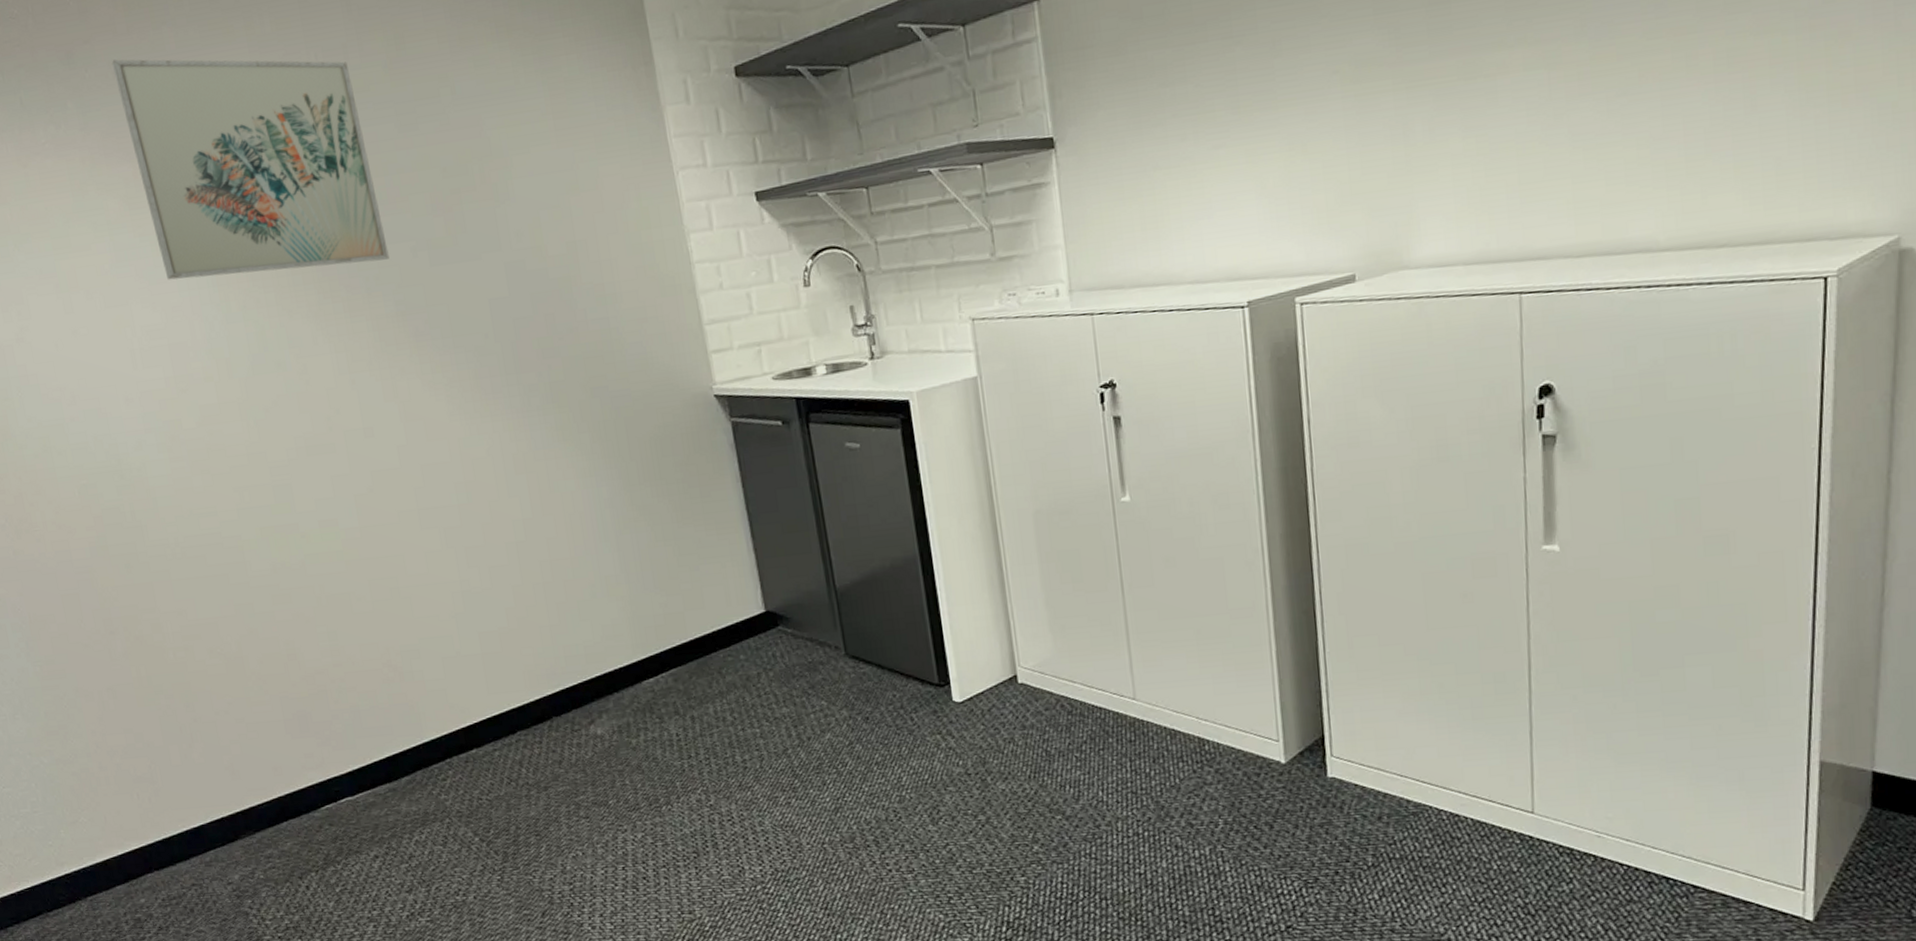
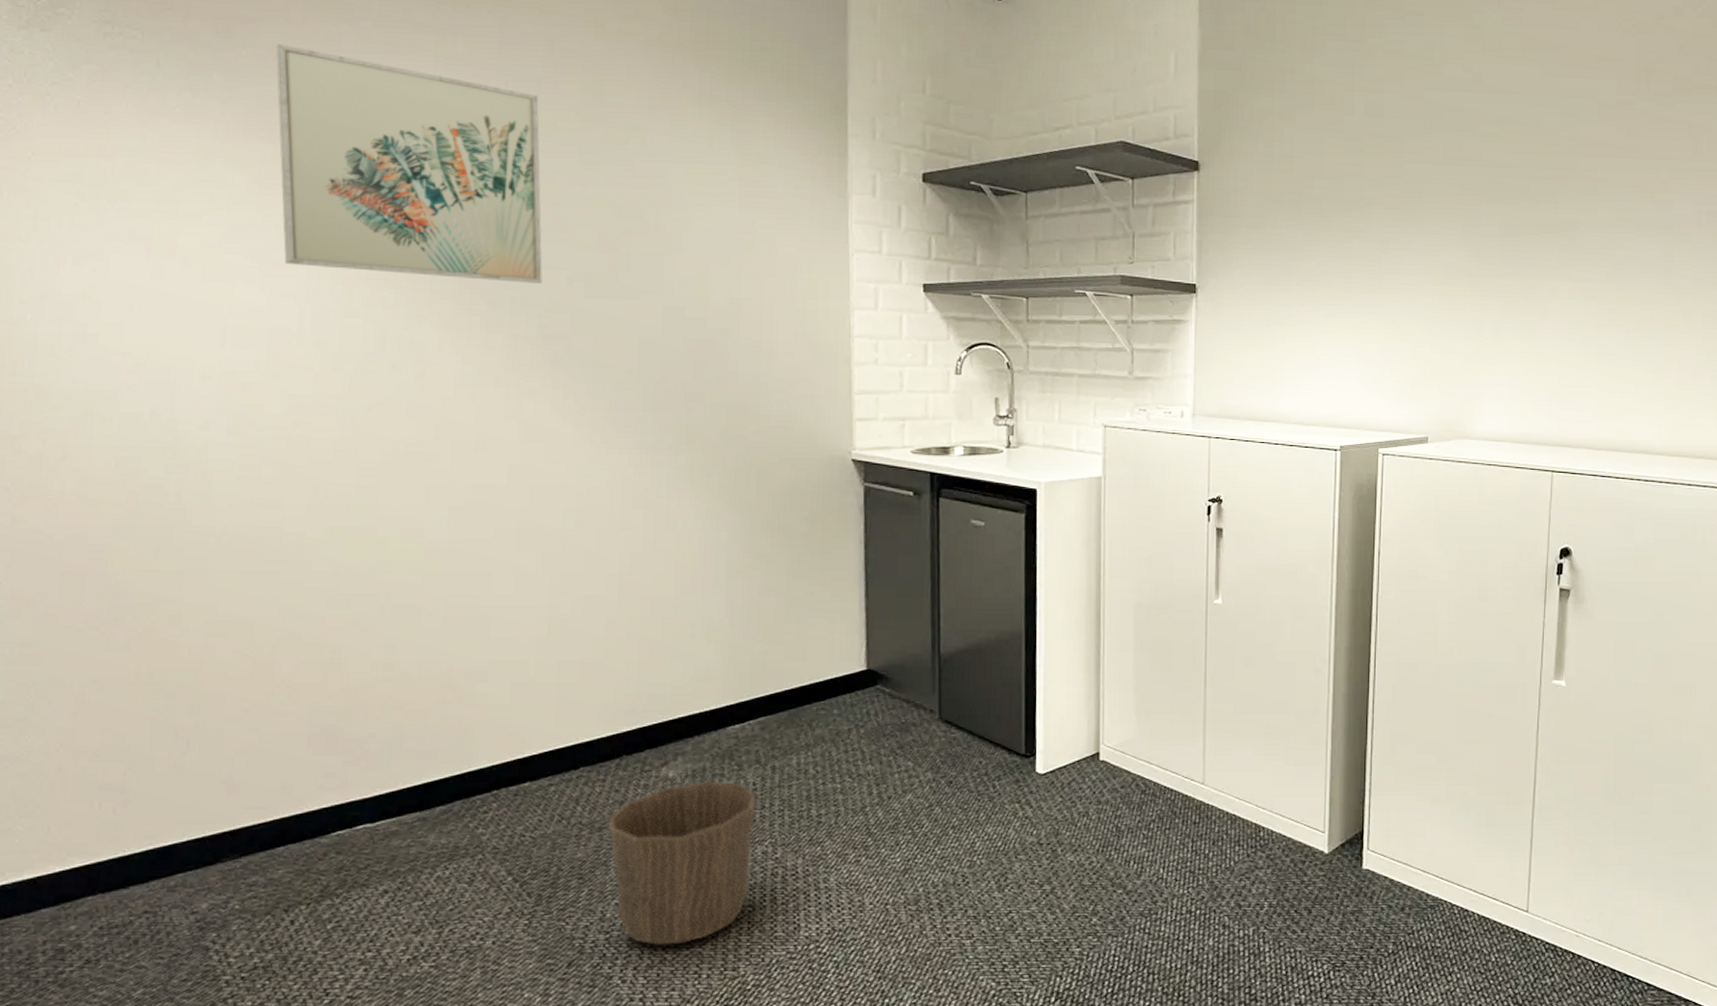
waste basket: none [551,734,691,894] -> present [608,781,756,946]

